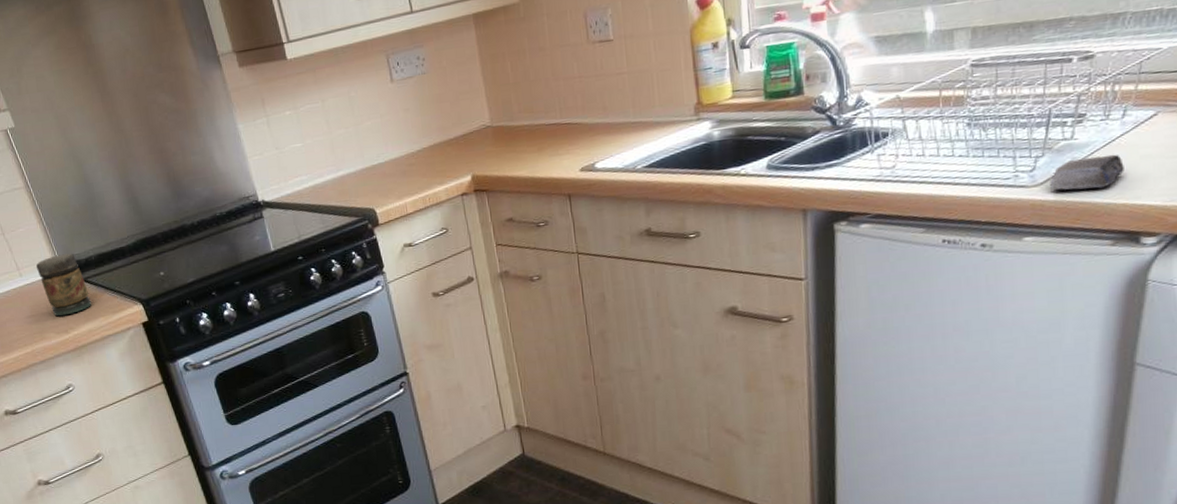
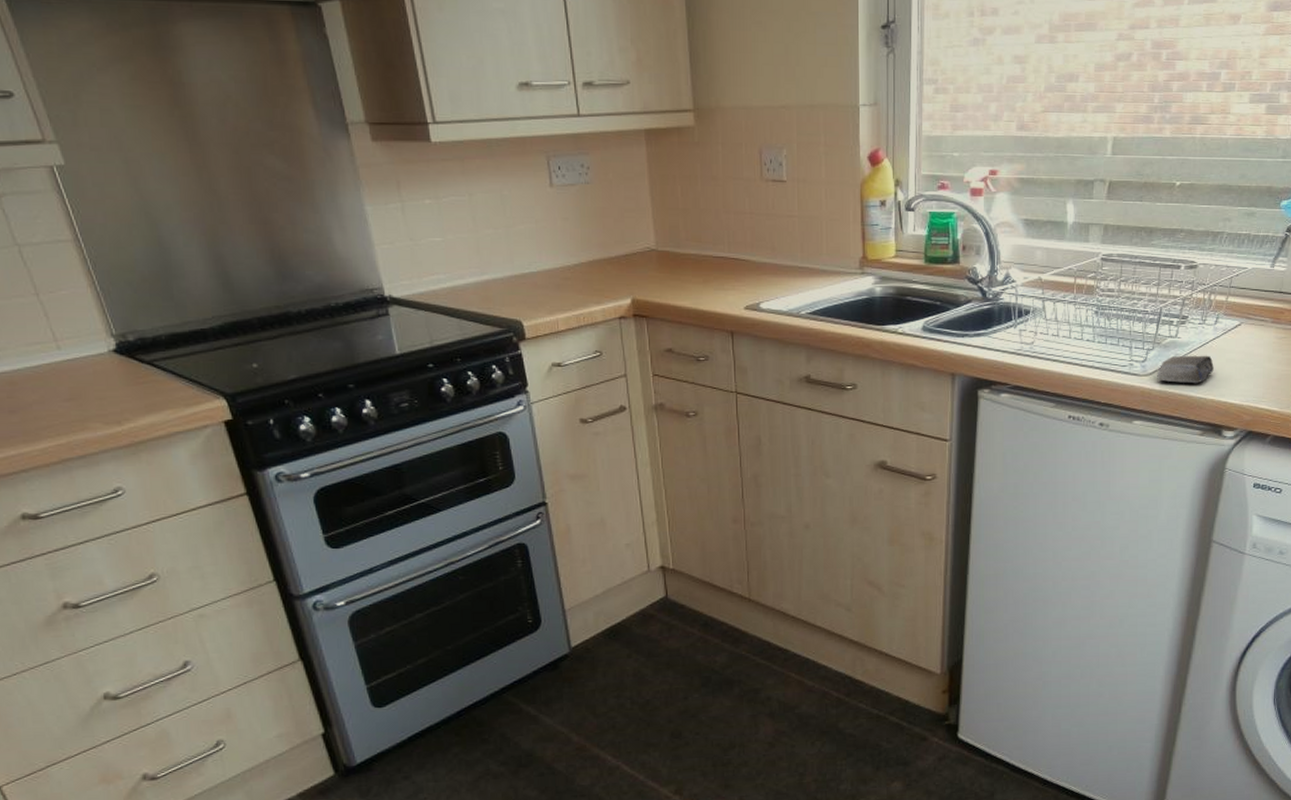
jar: present [36,253,92,317] -> none [82,328,157,404]

